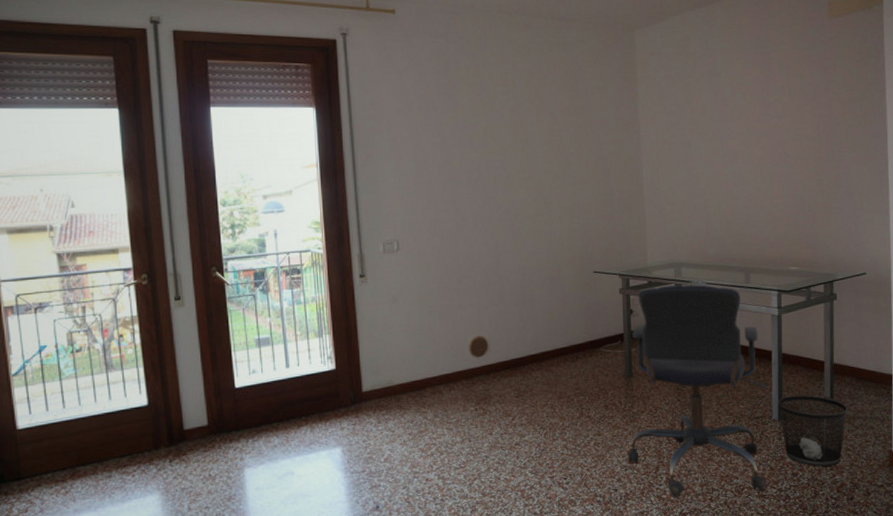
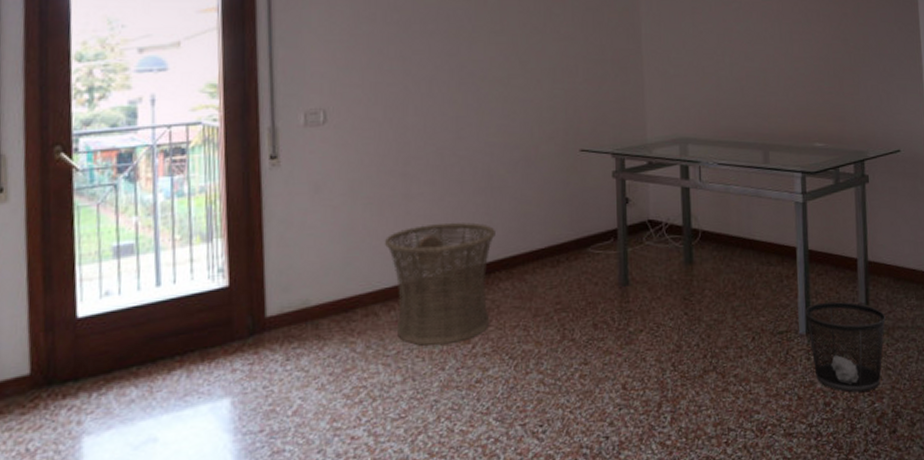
basket: none [446,326,528,417] -> present [385,222,495,346]
office chair: present [627,284,769,497] -> none [622,165,795,443]

